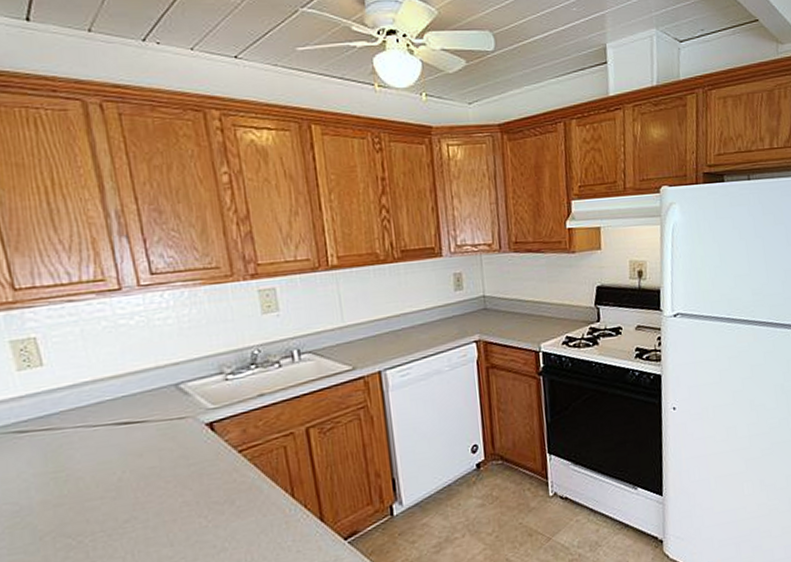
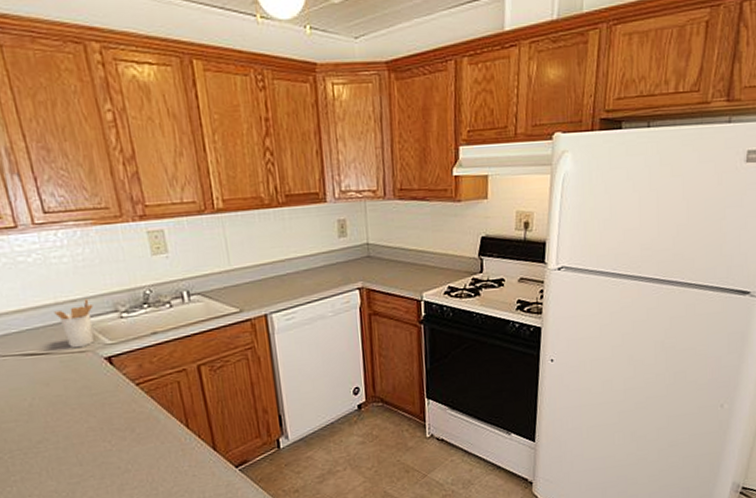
utensil holder: none [154,361,197,415] -> present [54,299,94,348]

